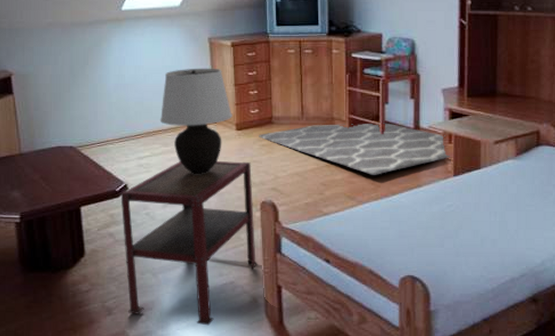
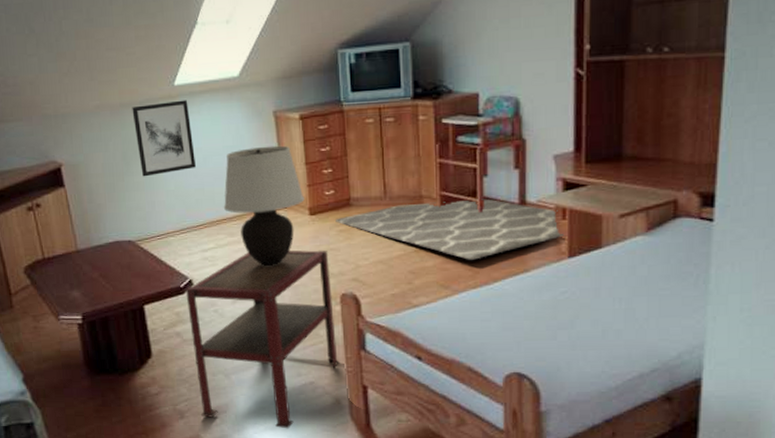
wall art: none [82,23,137,89] -> present [132,100,196,177]

